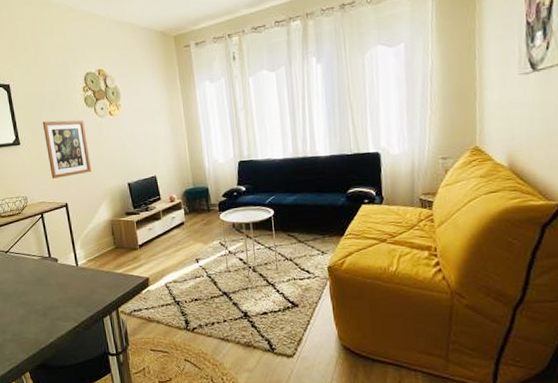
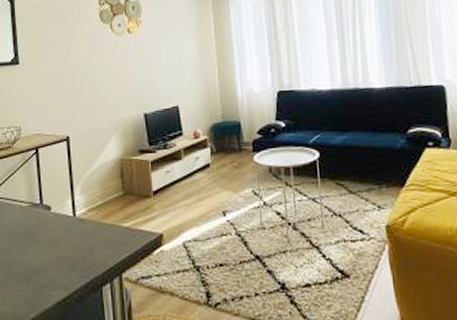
wall art: present [42,120,92,179] -> none [48,37,102,106]

